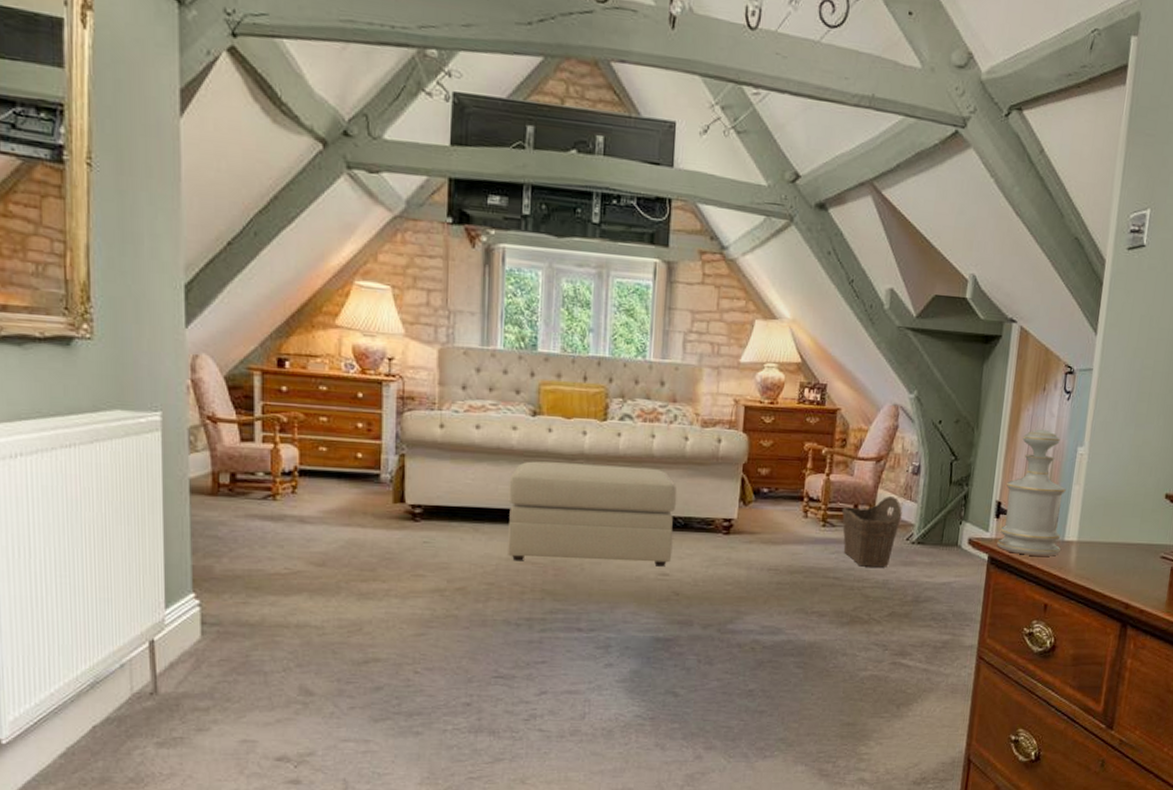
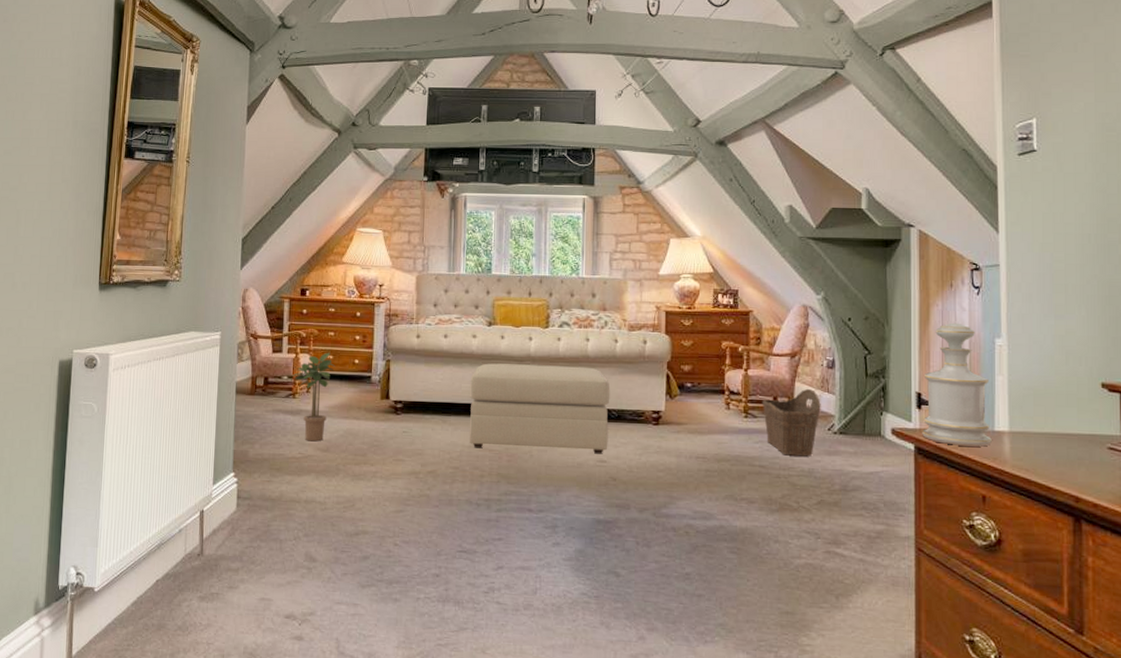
potted plant: none [271,442,331,554] -> present [292,352,336,442]

